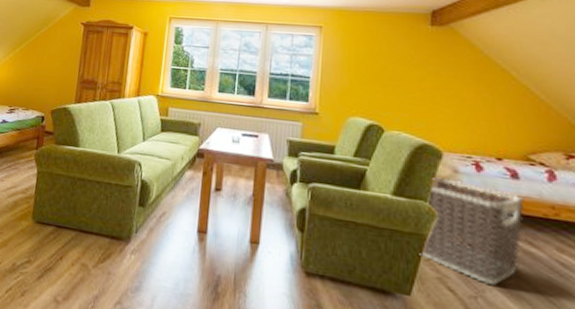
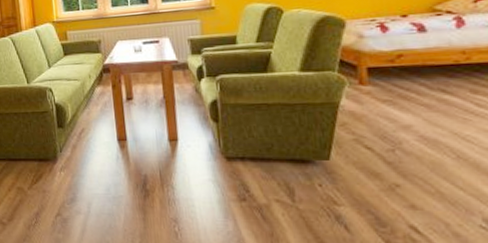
clothes hamper: present [419,177,524,285] -> none [333,45,434,136]

